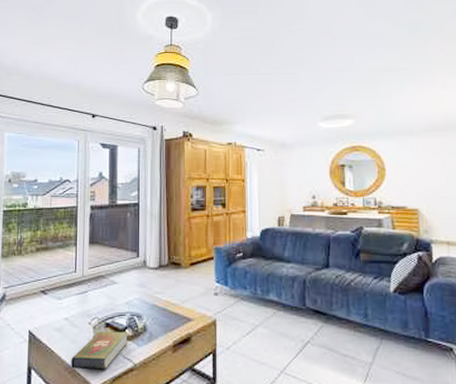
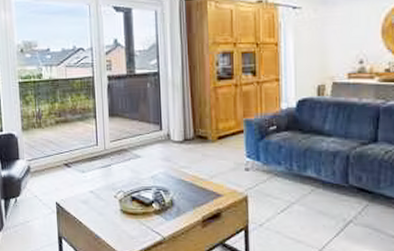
book: present [71,331,128,370] -> none [100,205,155,242]

